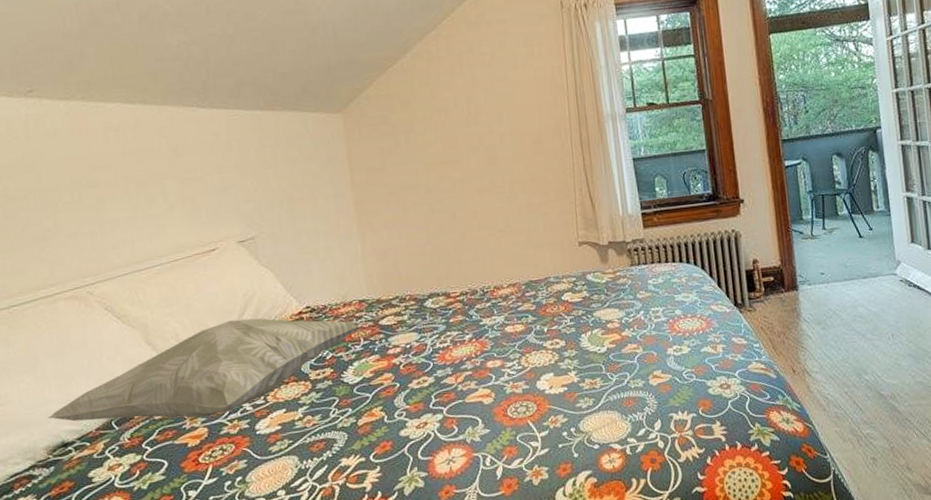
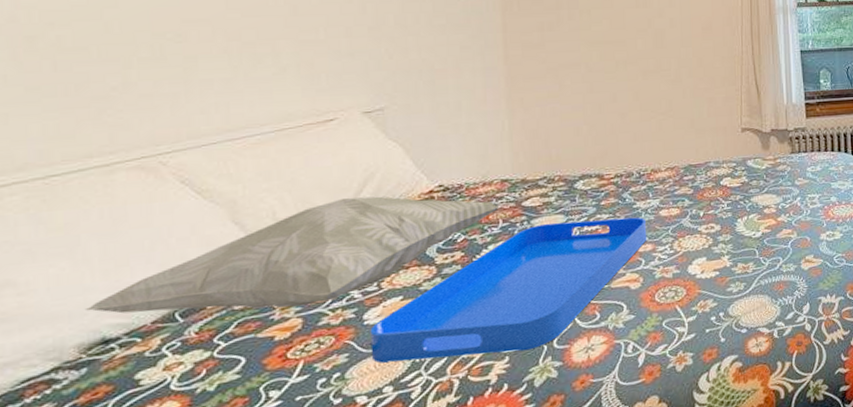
serving tray: none [262,333,496,469] -> present [370,217,647,363]

